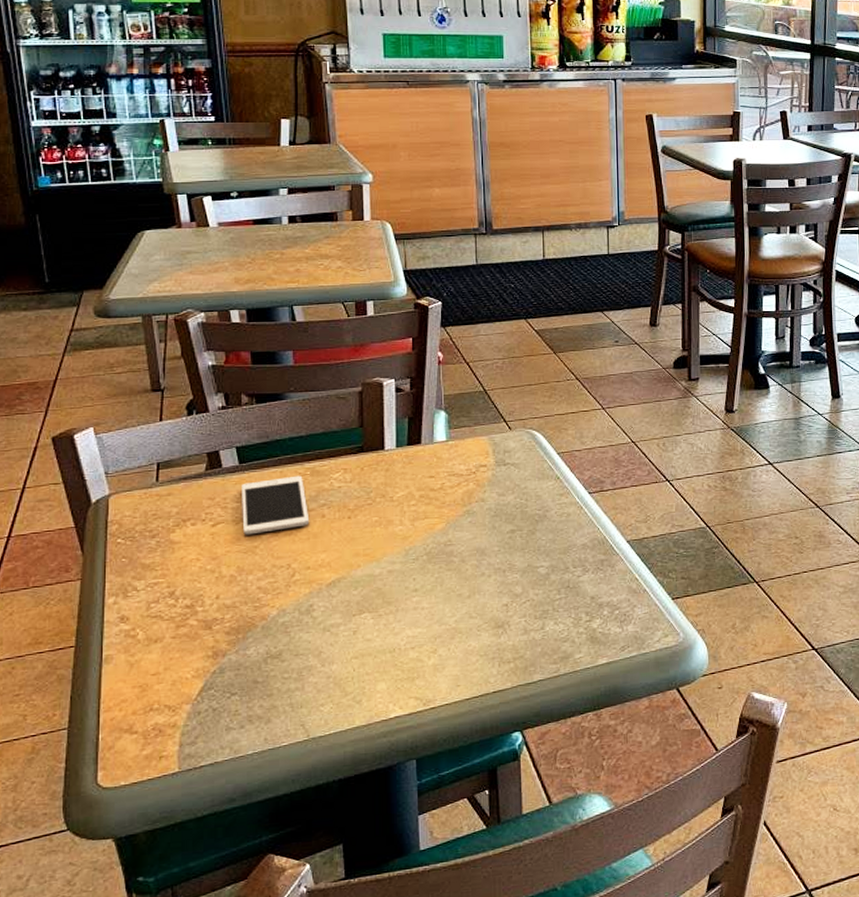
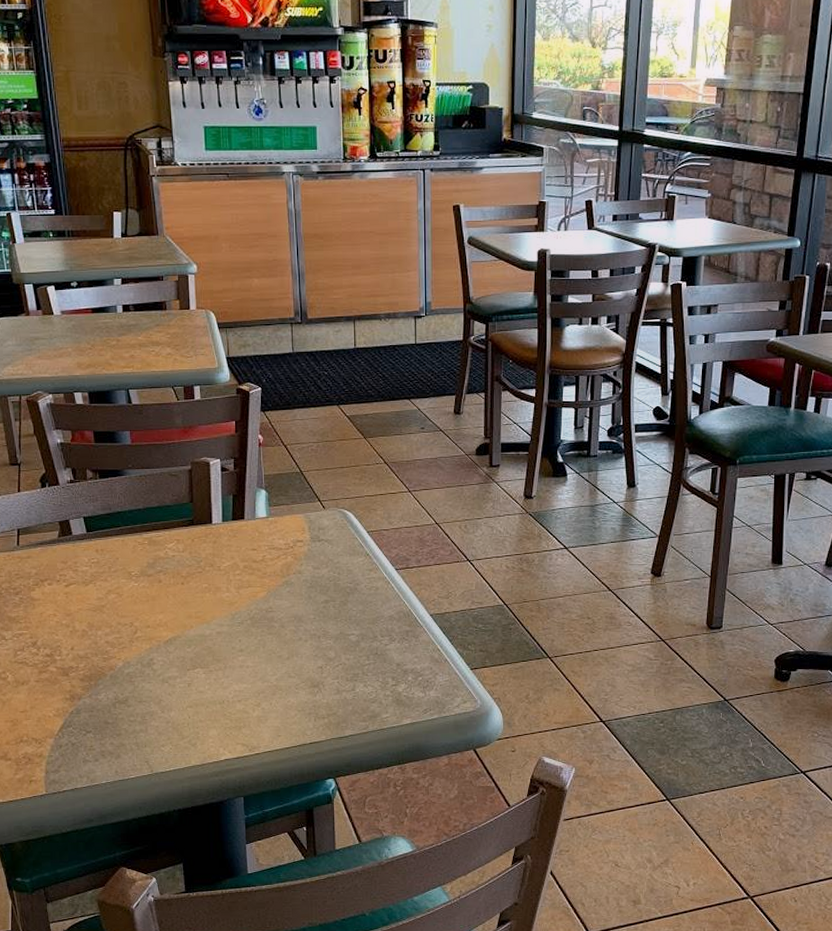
cell phone: present [242,475,310,535] -> none [89,544,149,596]

